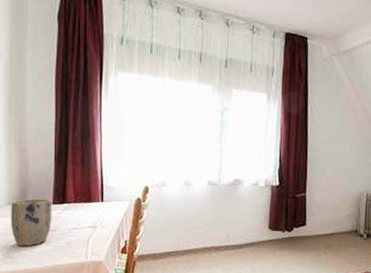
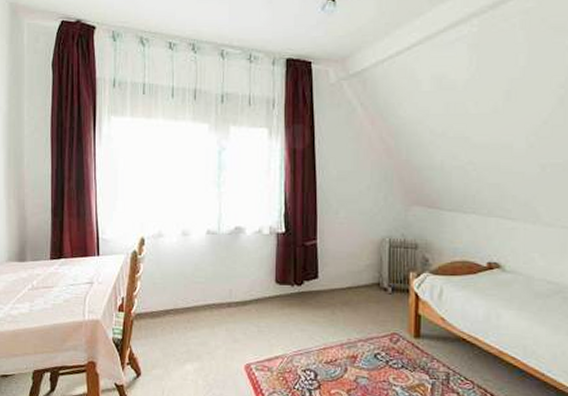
plant pot: present [10,198,52,247] -> none [10,254,50,305]

